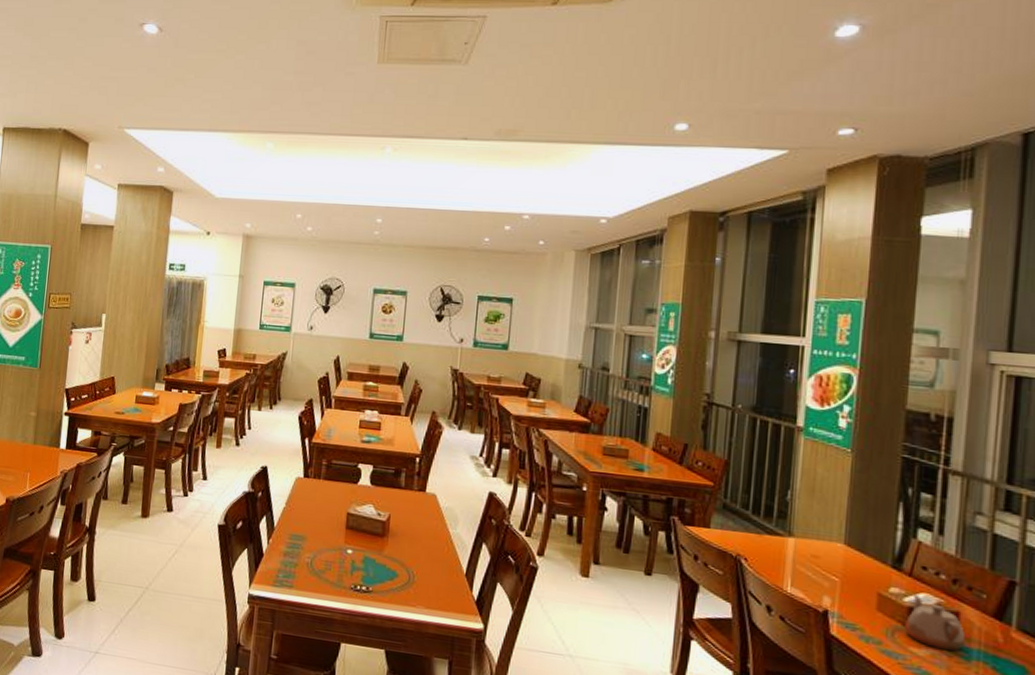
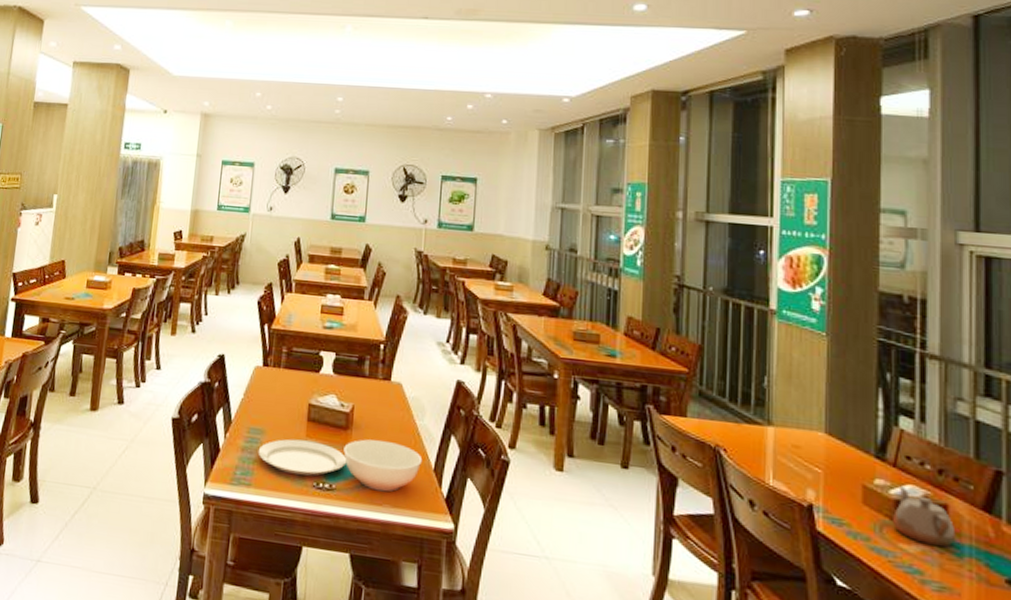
plate: none [299,545,383,579] -> present [258,439,347,476]
bowl: none [380,546,455,595] -> present [343,439,423,492]

